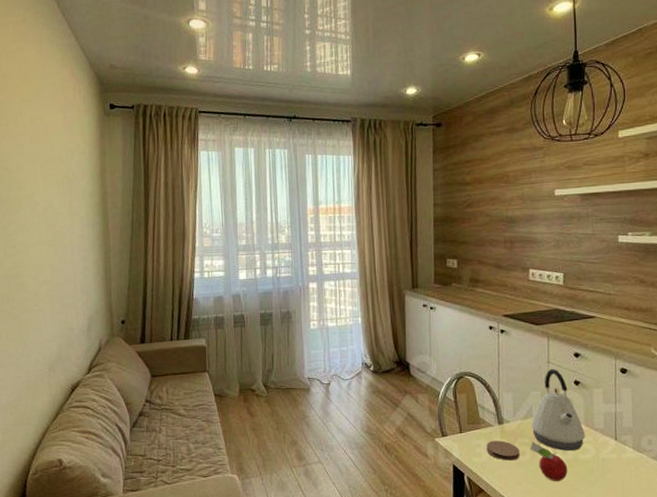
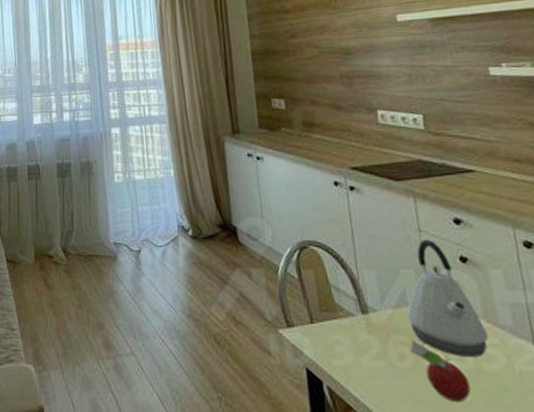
coaster: present [486,440,520,461] -> none [348,336,398,367]

